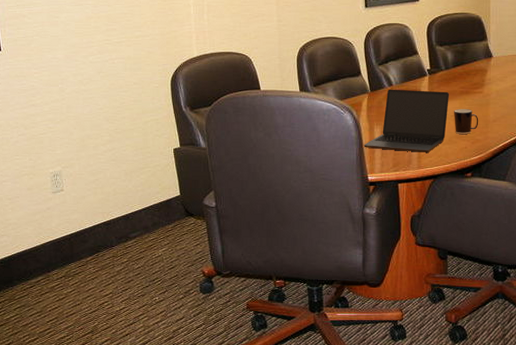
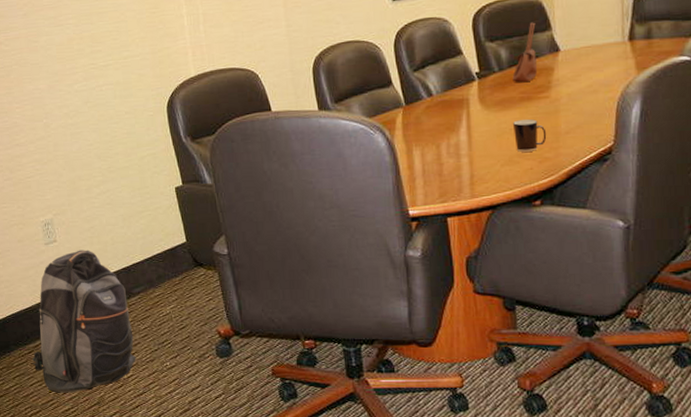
backpack: none [33,199,129,323] -> present [32,250,136,393]
laptop: present [363,89,450,152] -> none [401,99,507,178]
handbag: none [455,33,475,80] -> present [512,22,537,83]

